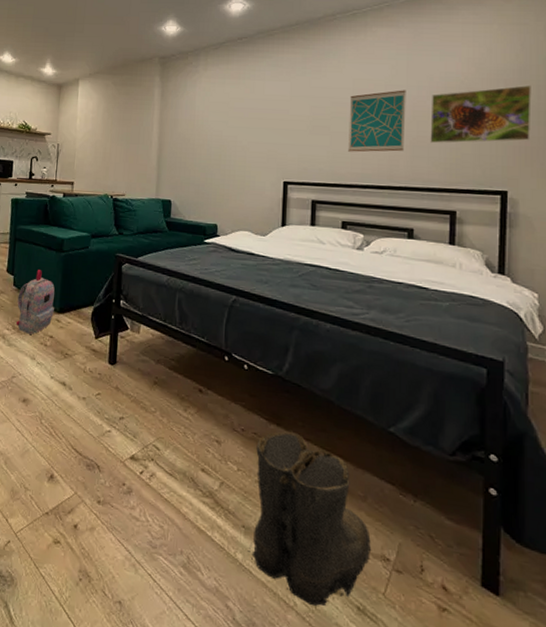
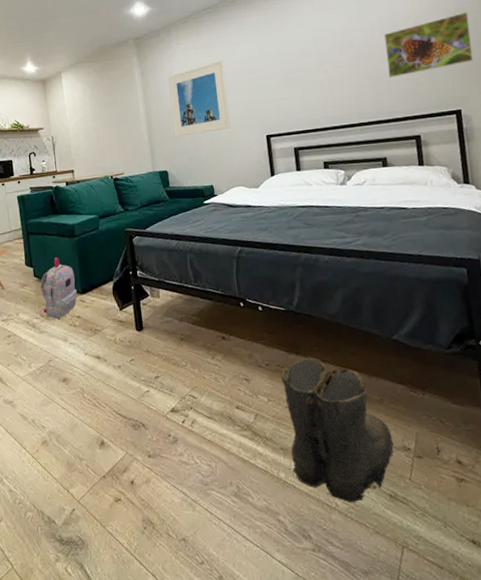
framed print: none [185,93,251,168] -> present [168,59,231,137]
wall art: present [348,90,406,152] -> none [312,33,367,98]

